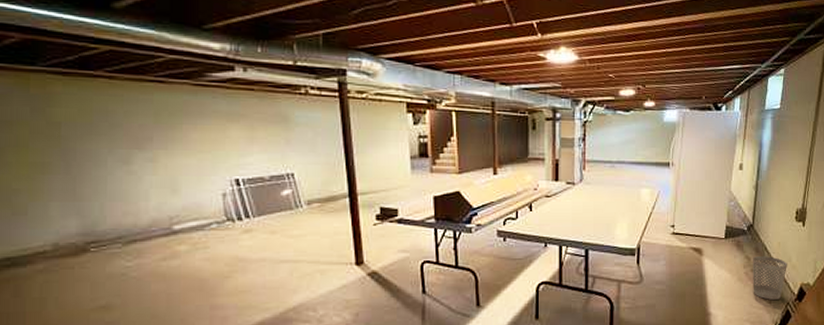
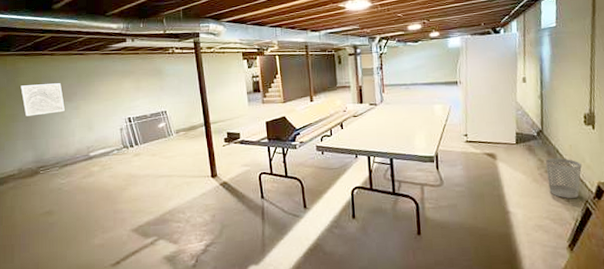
wall art: none [55,120,132,167] -> present [21,83,65,116]

